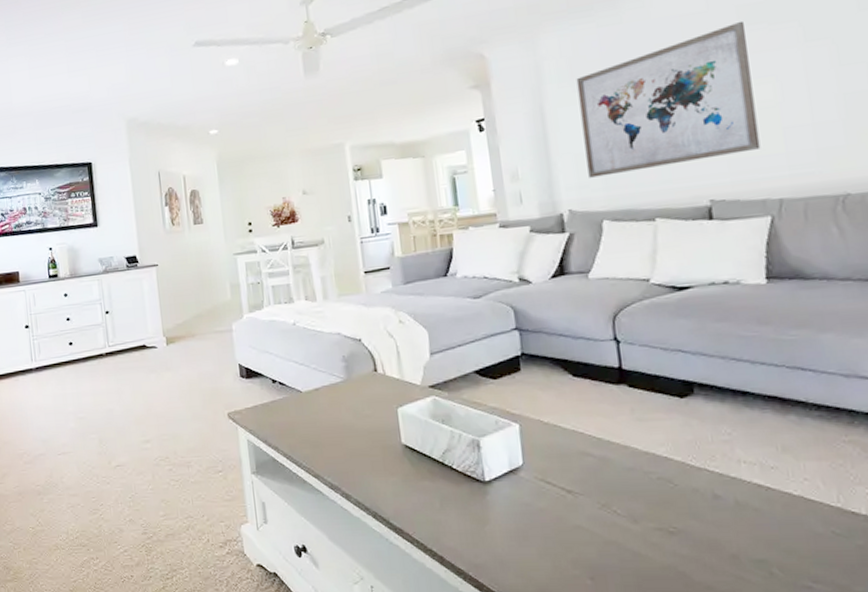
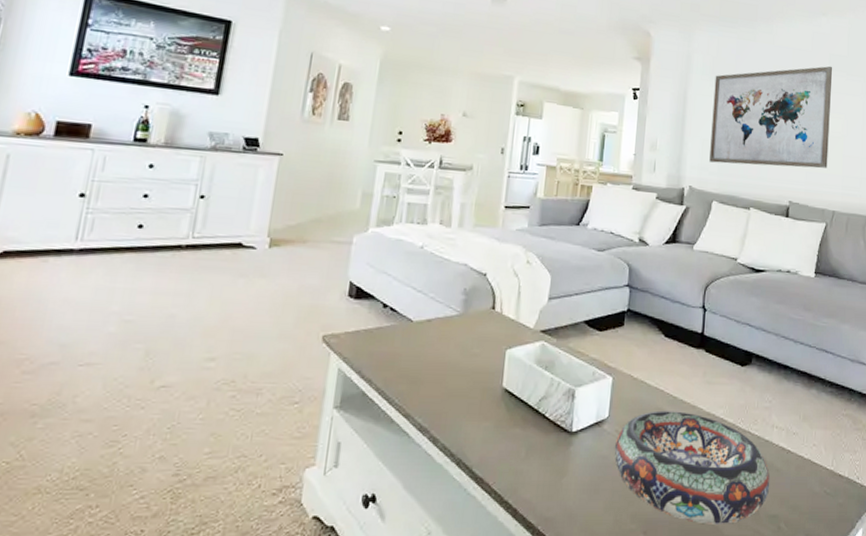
decorative bowl: none [536,453,749,570] -> present [614,410,770,524]

